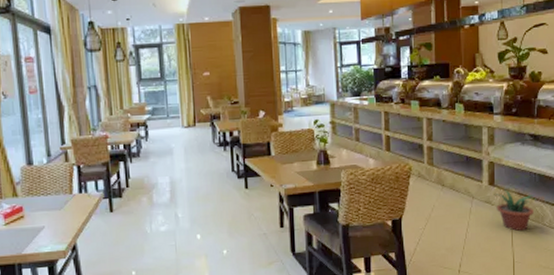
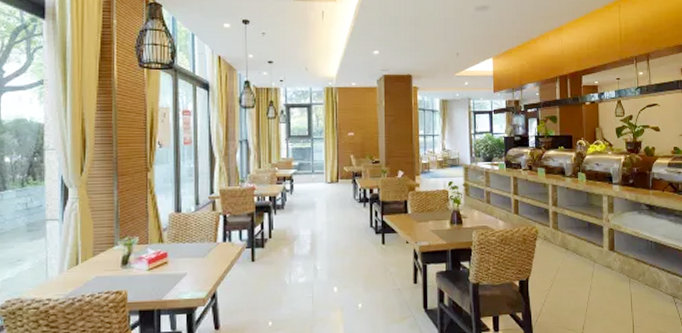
potted plant: present [494,189,537,232] -> none [614,255,654,297]

